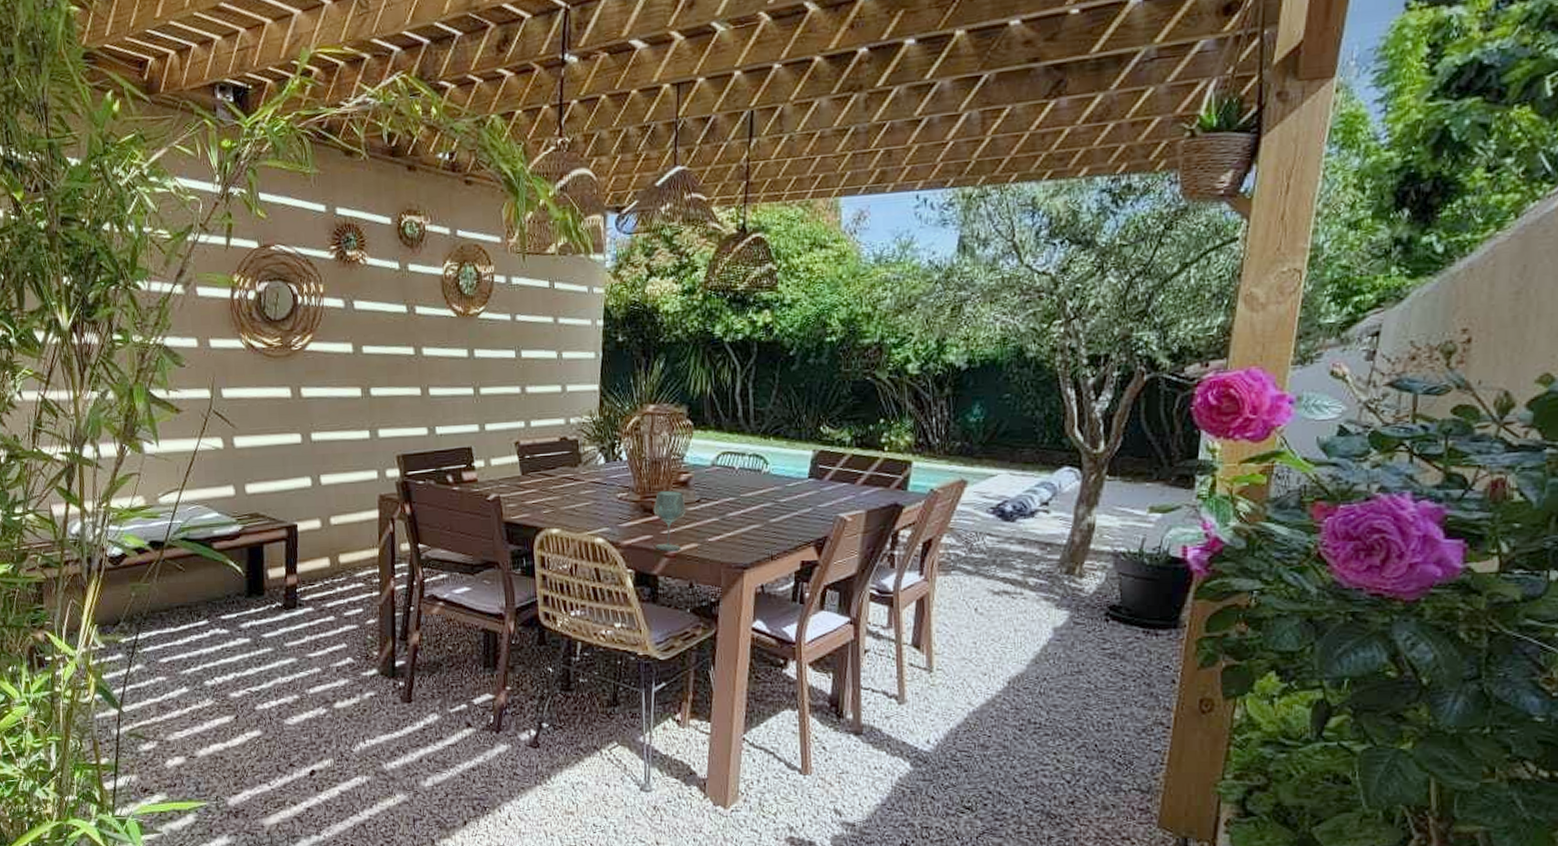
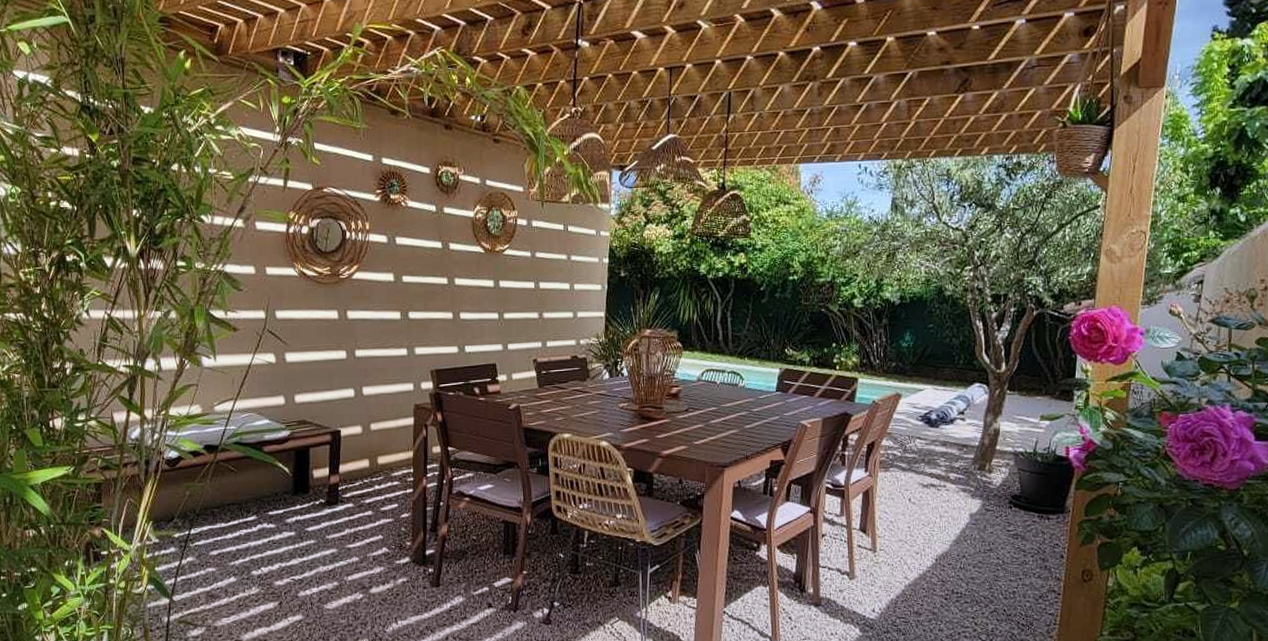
wine glass: present [653,490,686,552] -> none [649,401,677,453]

